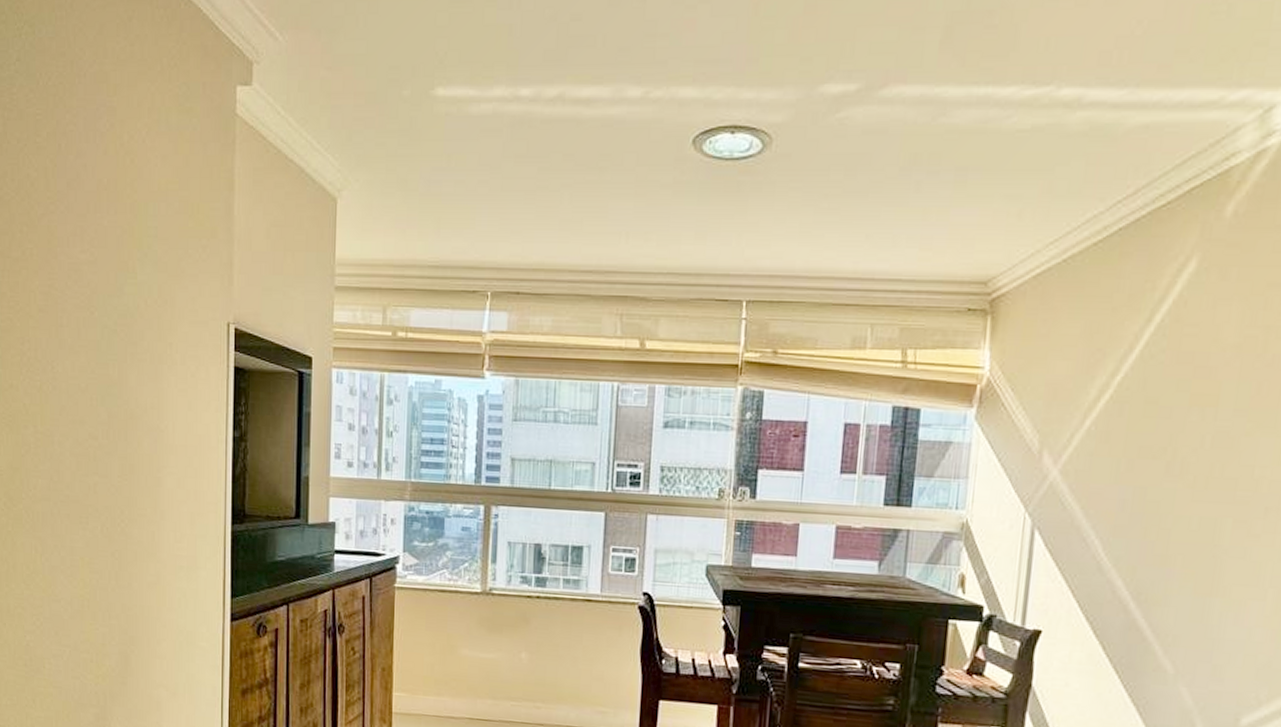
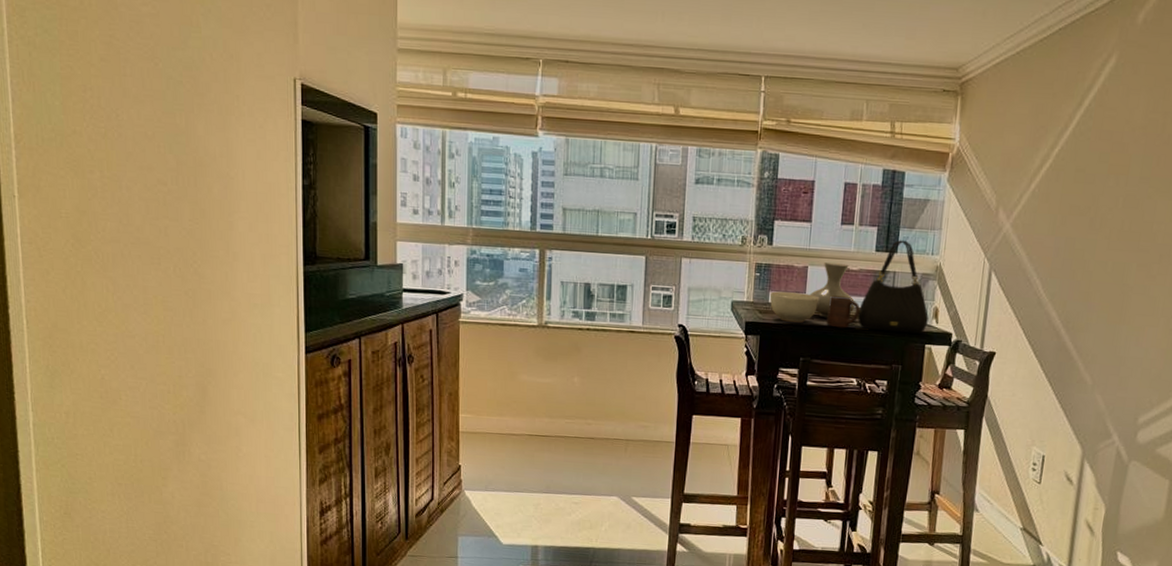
bowl: none [752,553,814,592] -> present [769,291,820,323]
vase: none [802,517,859,586] -> present [810,261,855,318]
cup: none [822,559,865,599] -> present [826,295,860,328]
handbag: none [862,491,954,606] -> present [858,240,930,334]

